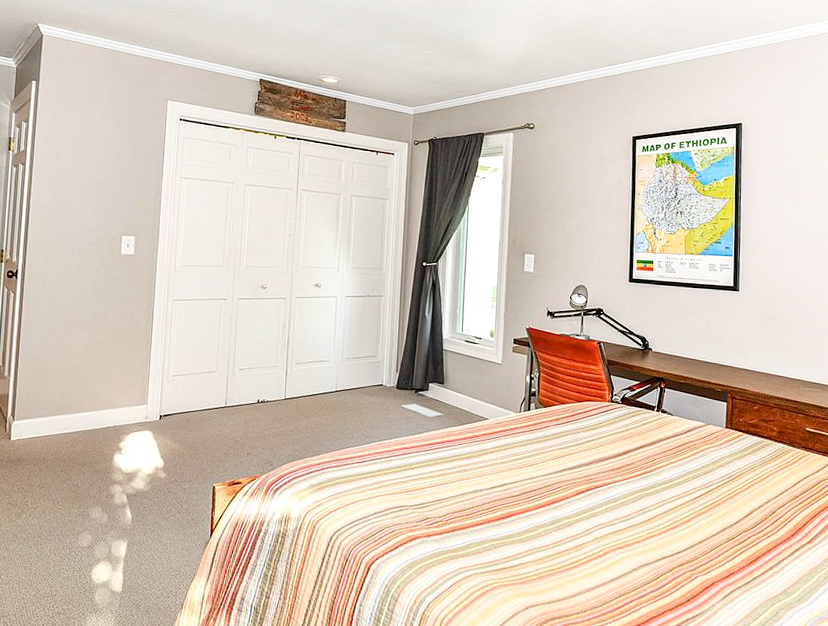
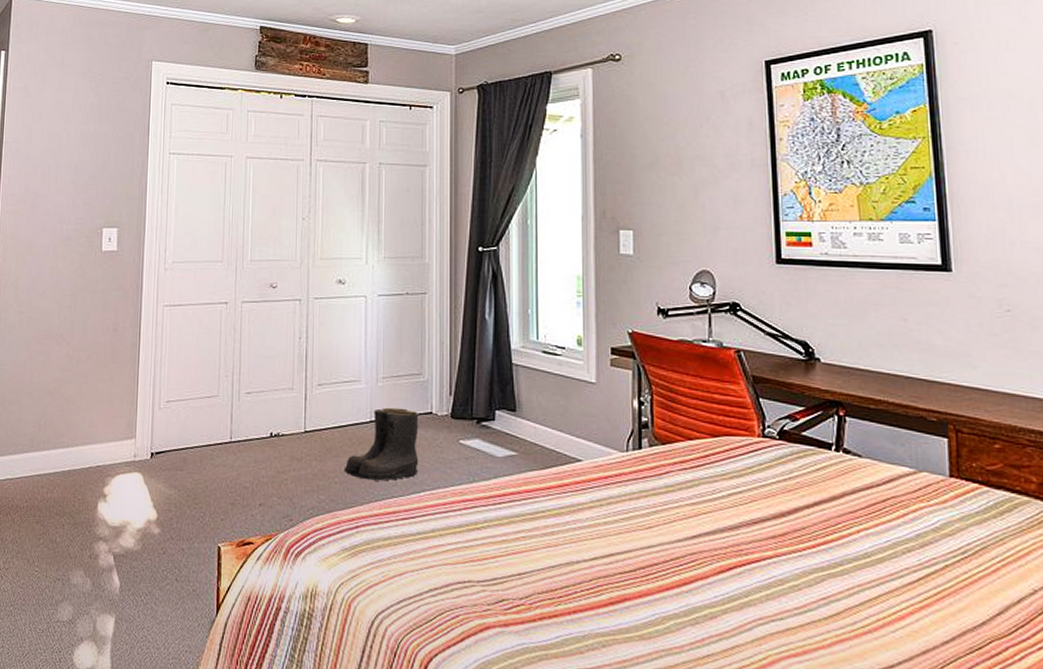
boots: none [314,381,373,435] -> present [344,407,419,481]

